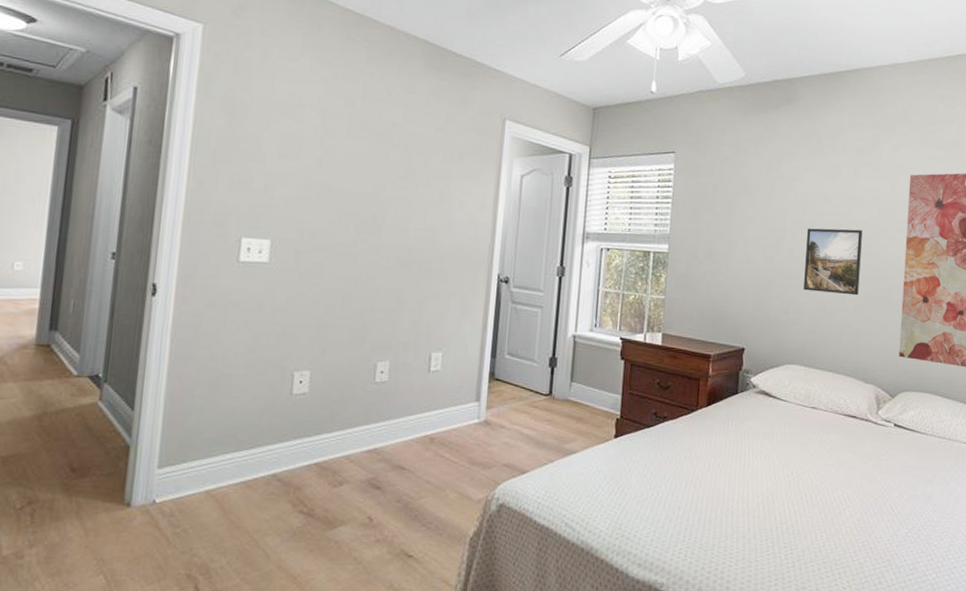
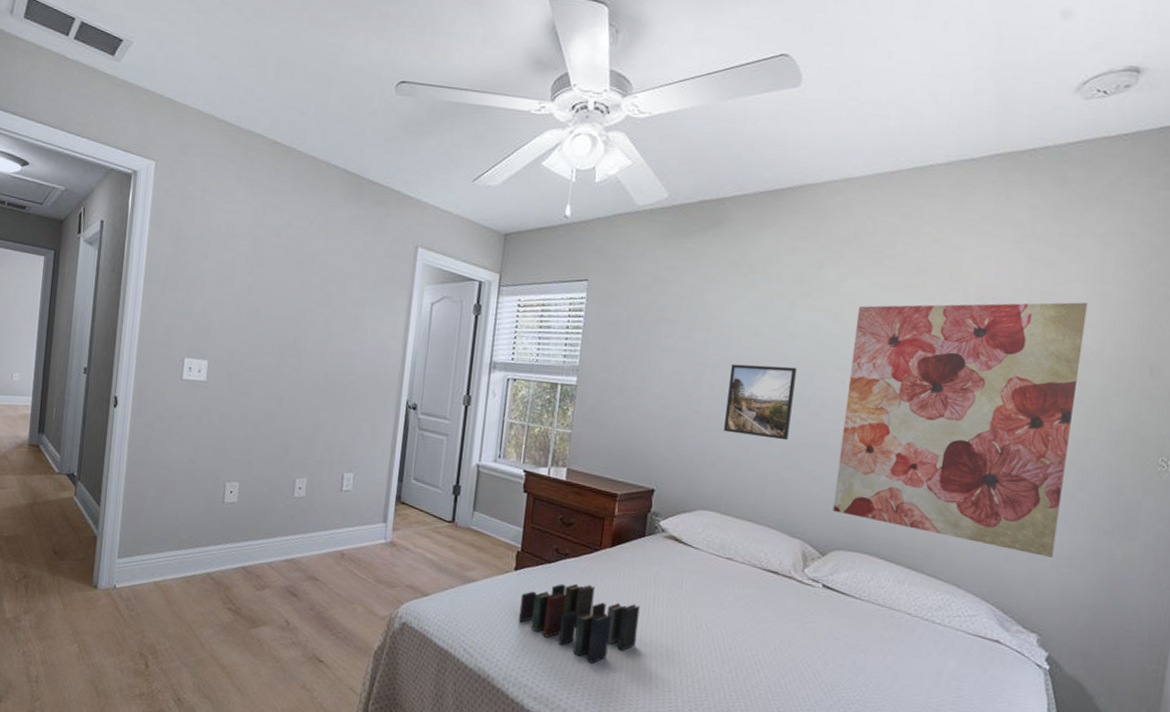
book: none [620,445,736,522] -> present [518,583,640,664]

